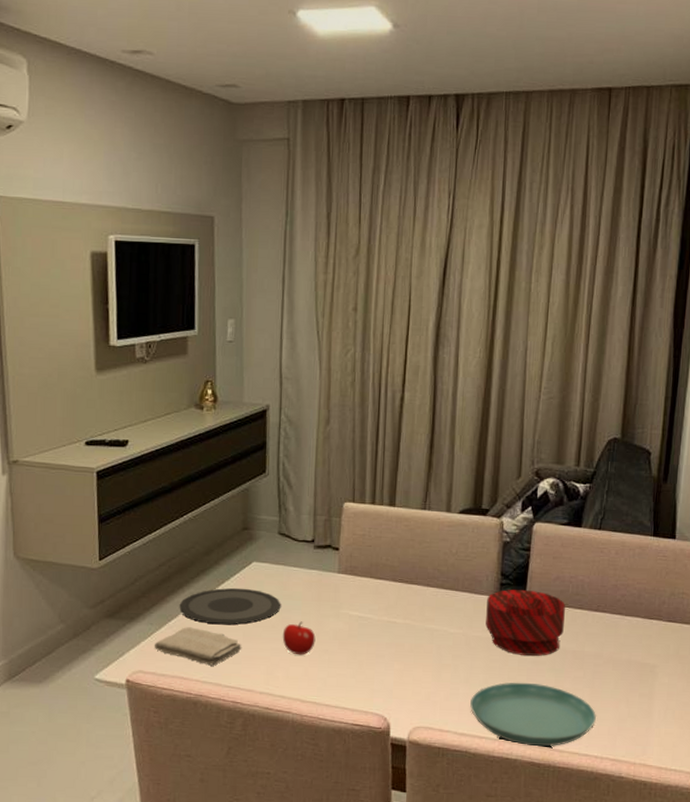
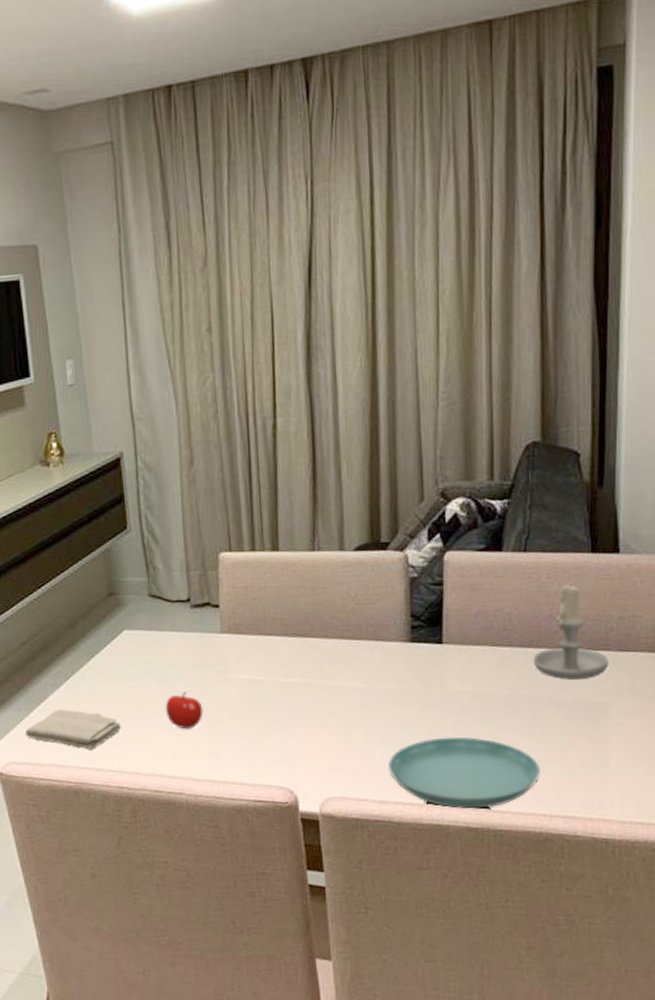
plate: present [179,587,281,625] -> none [47,660,161,704]
bowl: present [485,589,565,656] -> none [397,630,492,706]
candle: none [598,558,660,643] -> present [533,581,609,681]

